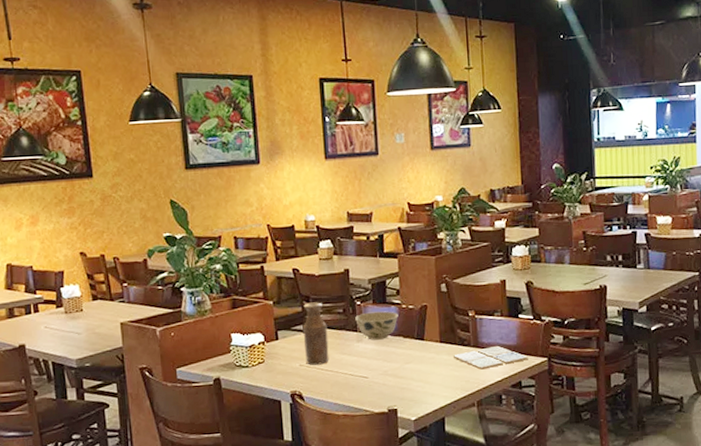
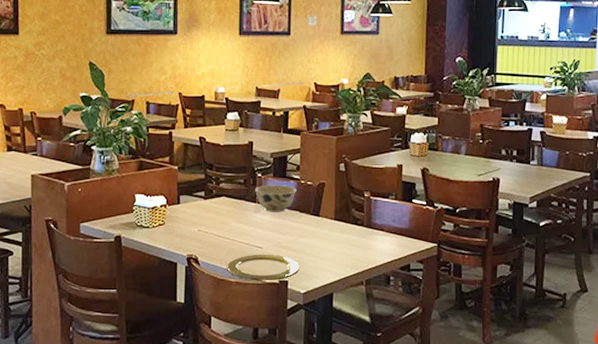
bottle: present [302,302,329,365] -> none [204,171,228,232]
plate: none [333,383,408,411] -> present [227,254,300,280]
drink coaster: present [452,345,528,370] -> none [345,227,419,250]

